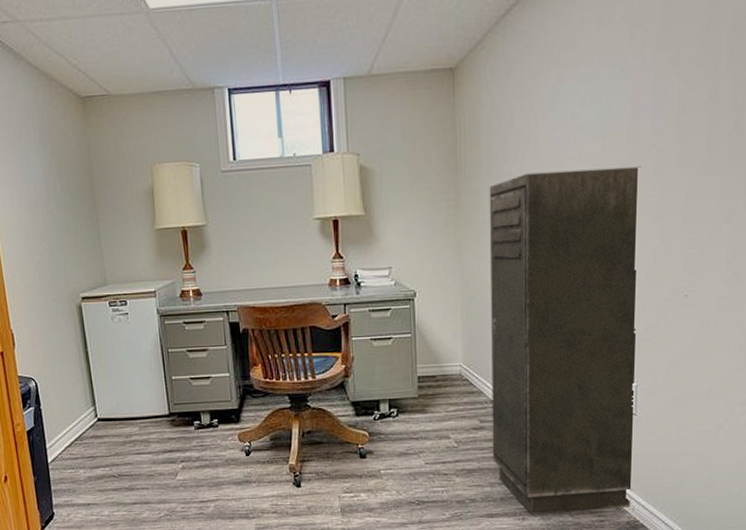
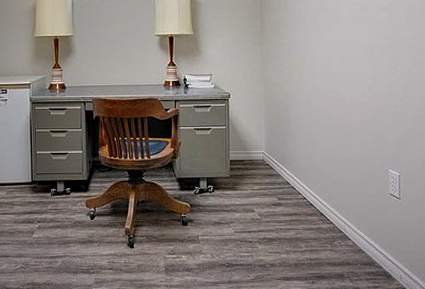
storage cabinet: present [489,166,641,515] -> none [286,10,400,280]

